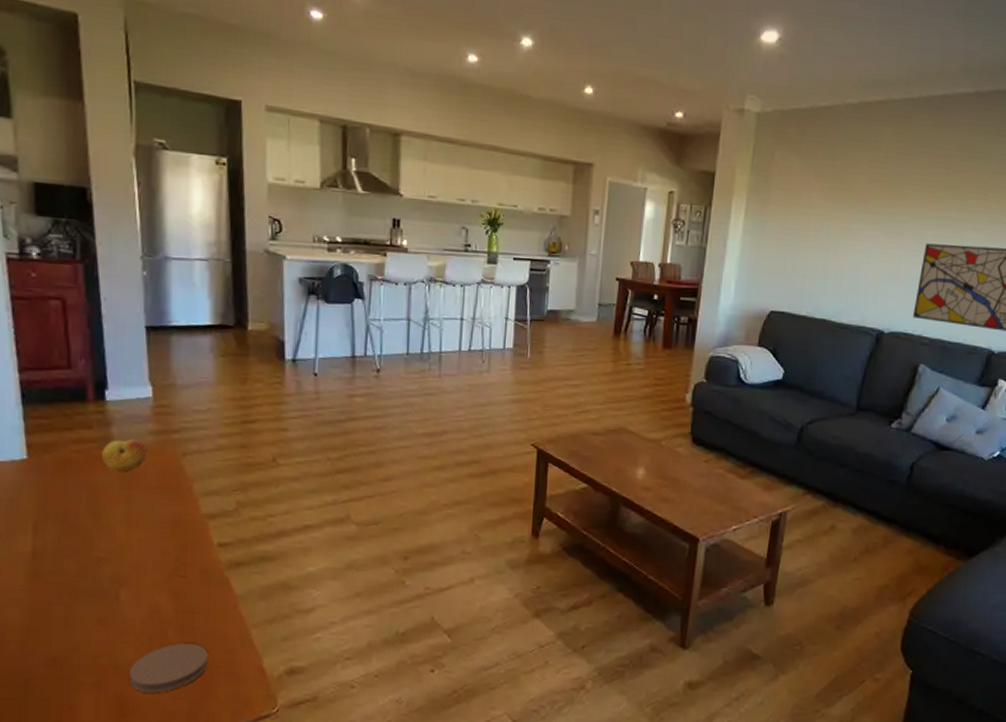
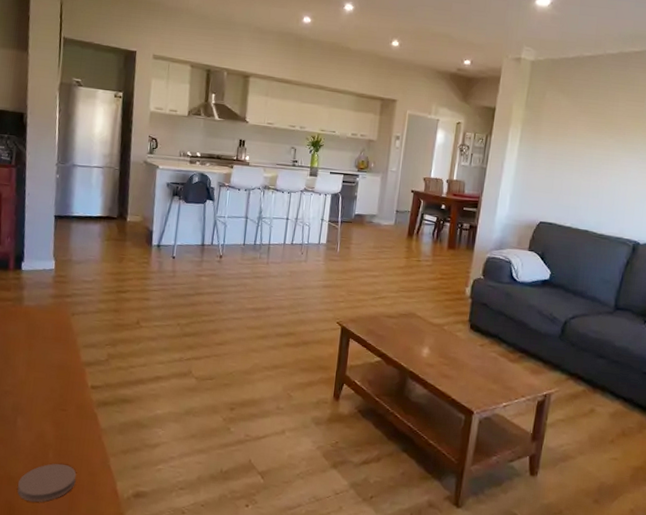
fruit: present [102,439,147,471] -> none [14,300,47,325]

